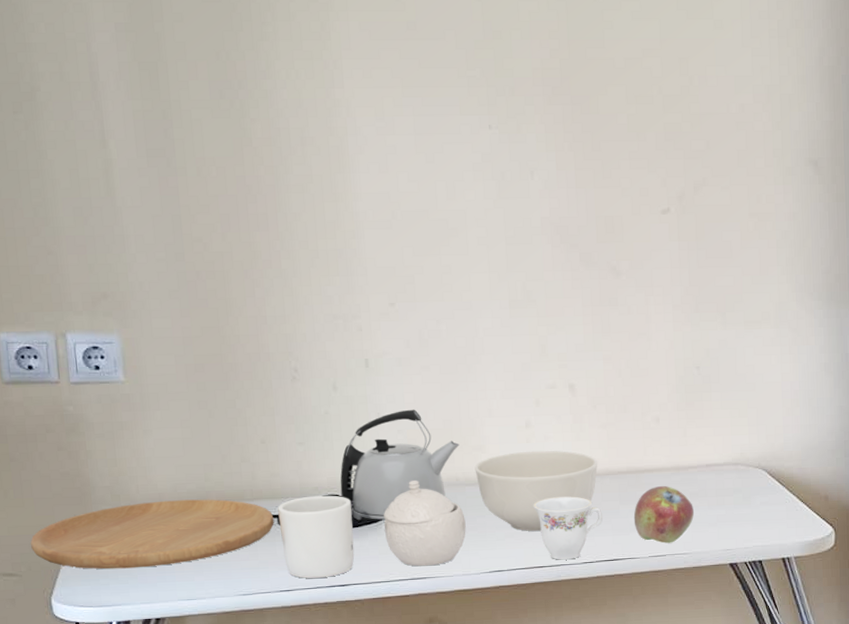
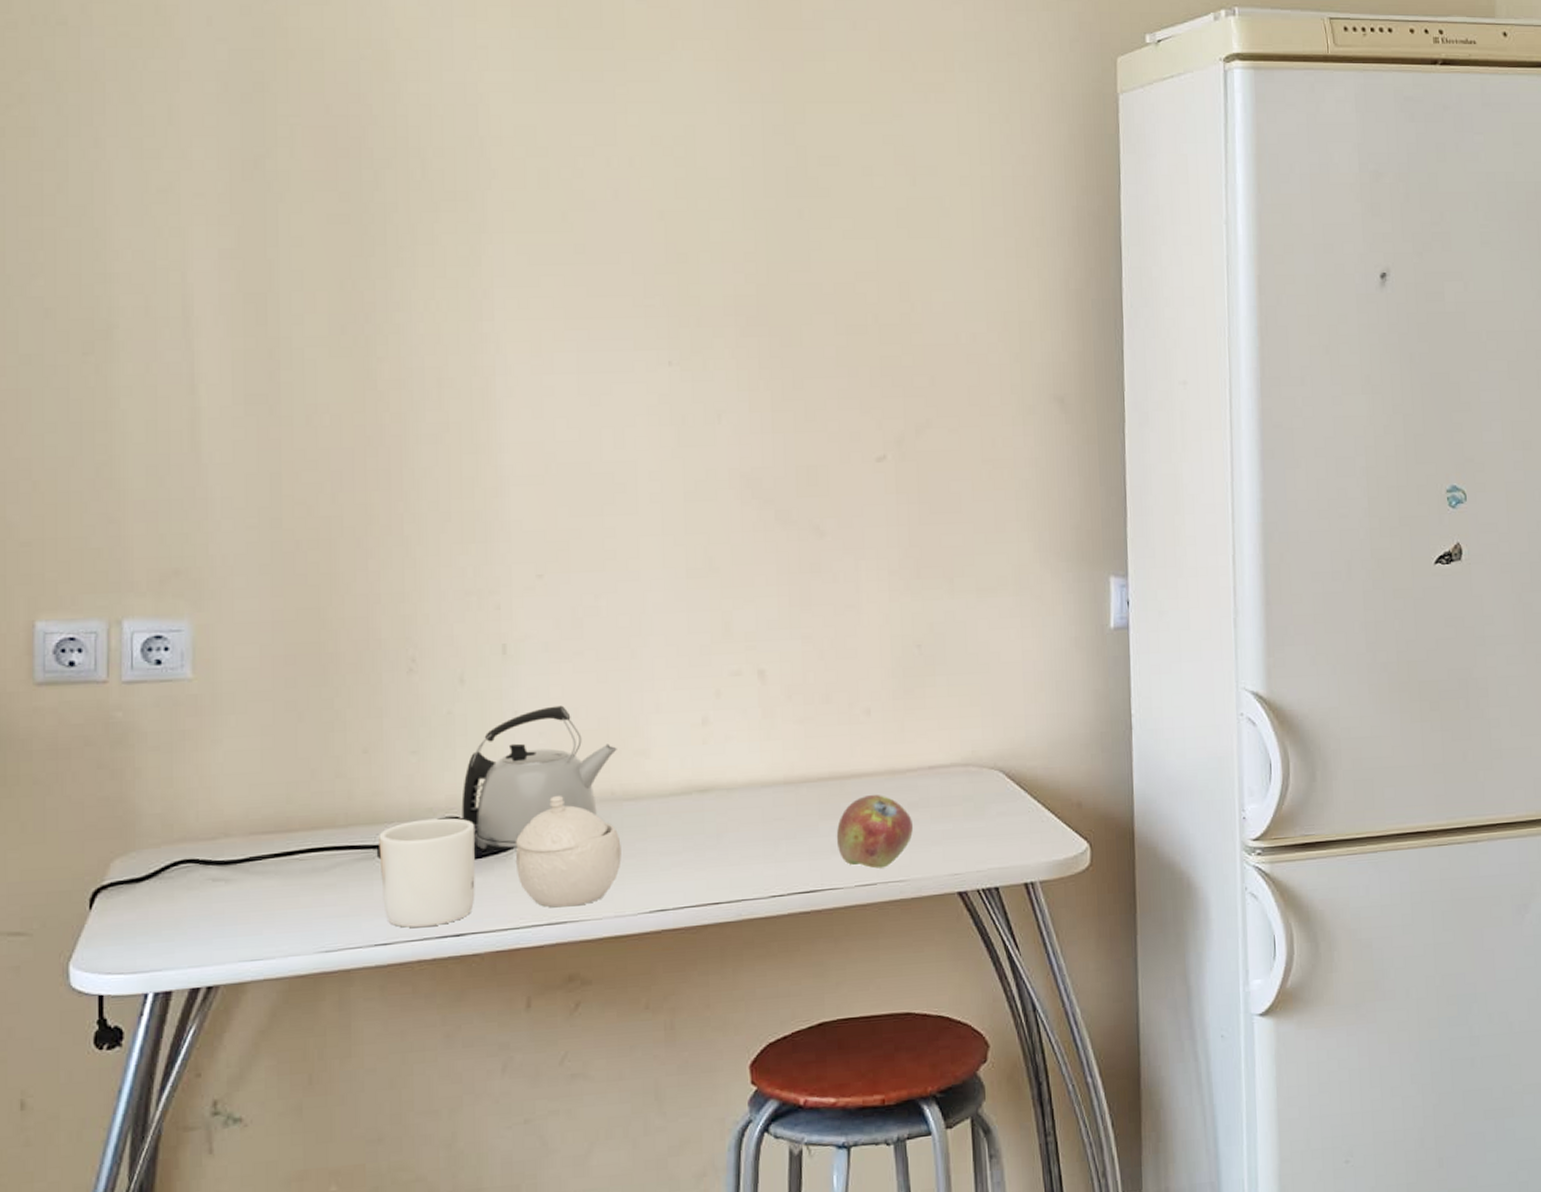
cutting board: present [31,499,274,569] -> none [49,826,373,923]
bowl: present [474,450,598,532] -> none [635,753,793,858]
teacup: present [533,496,603,560] -> none [709,811,797,894]

